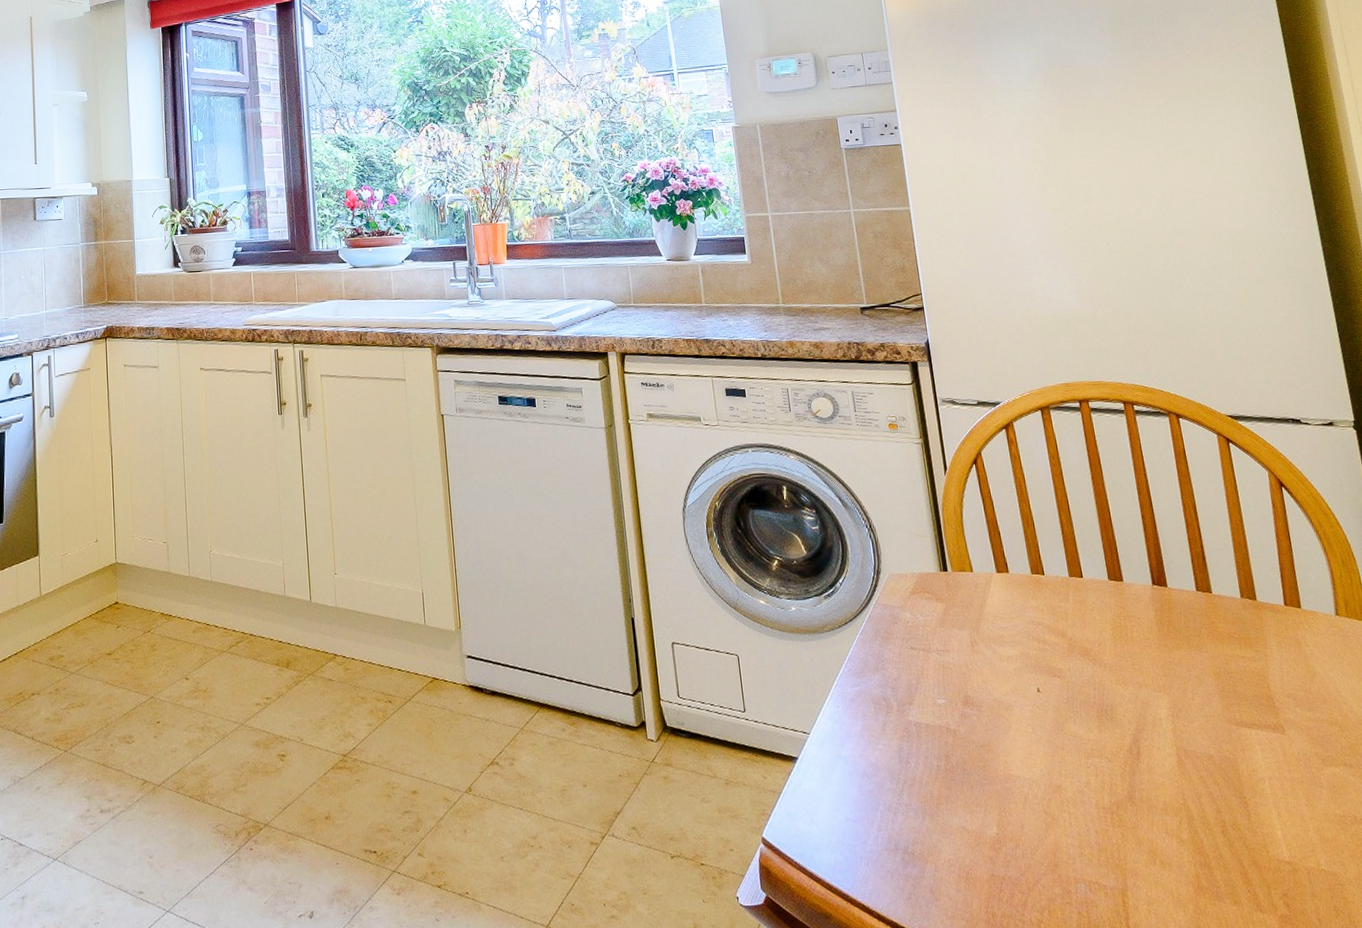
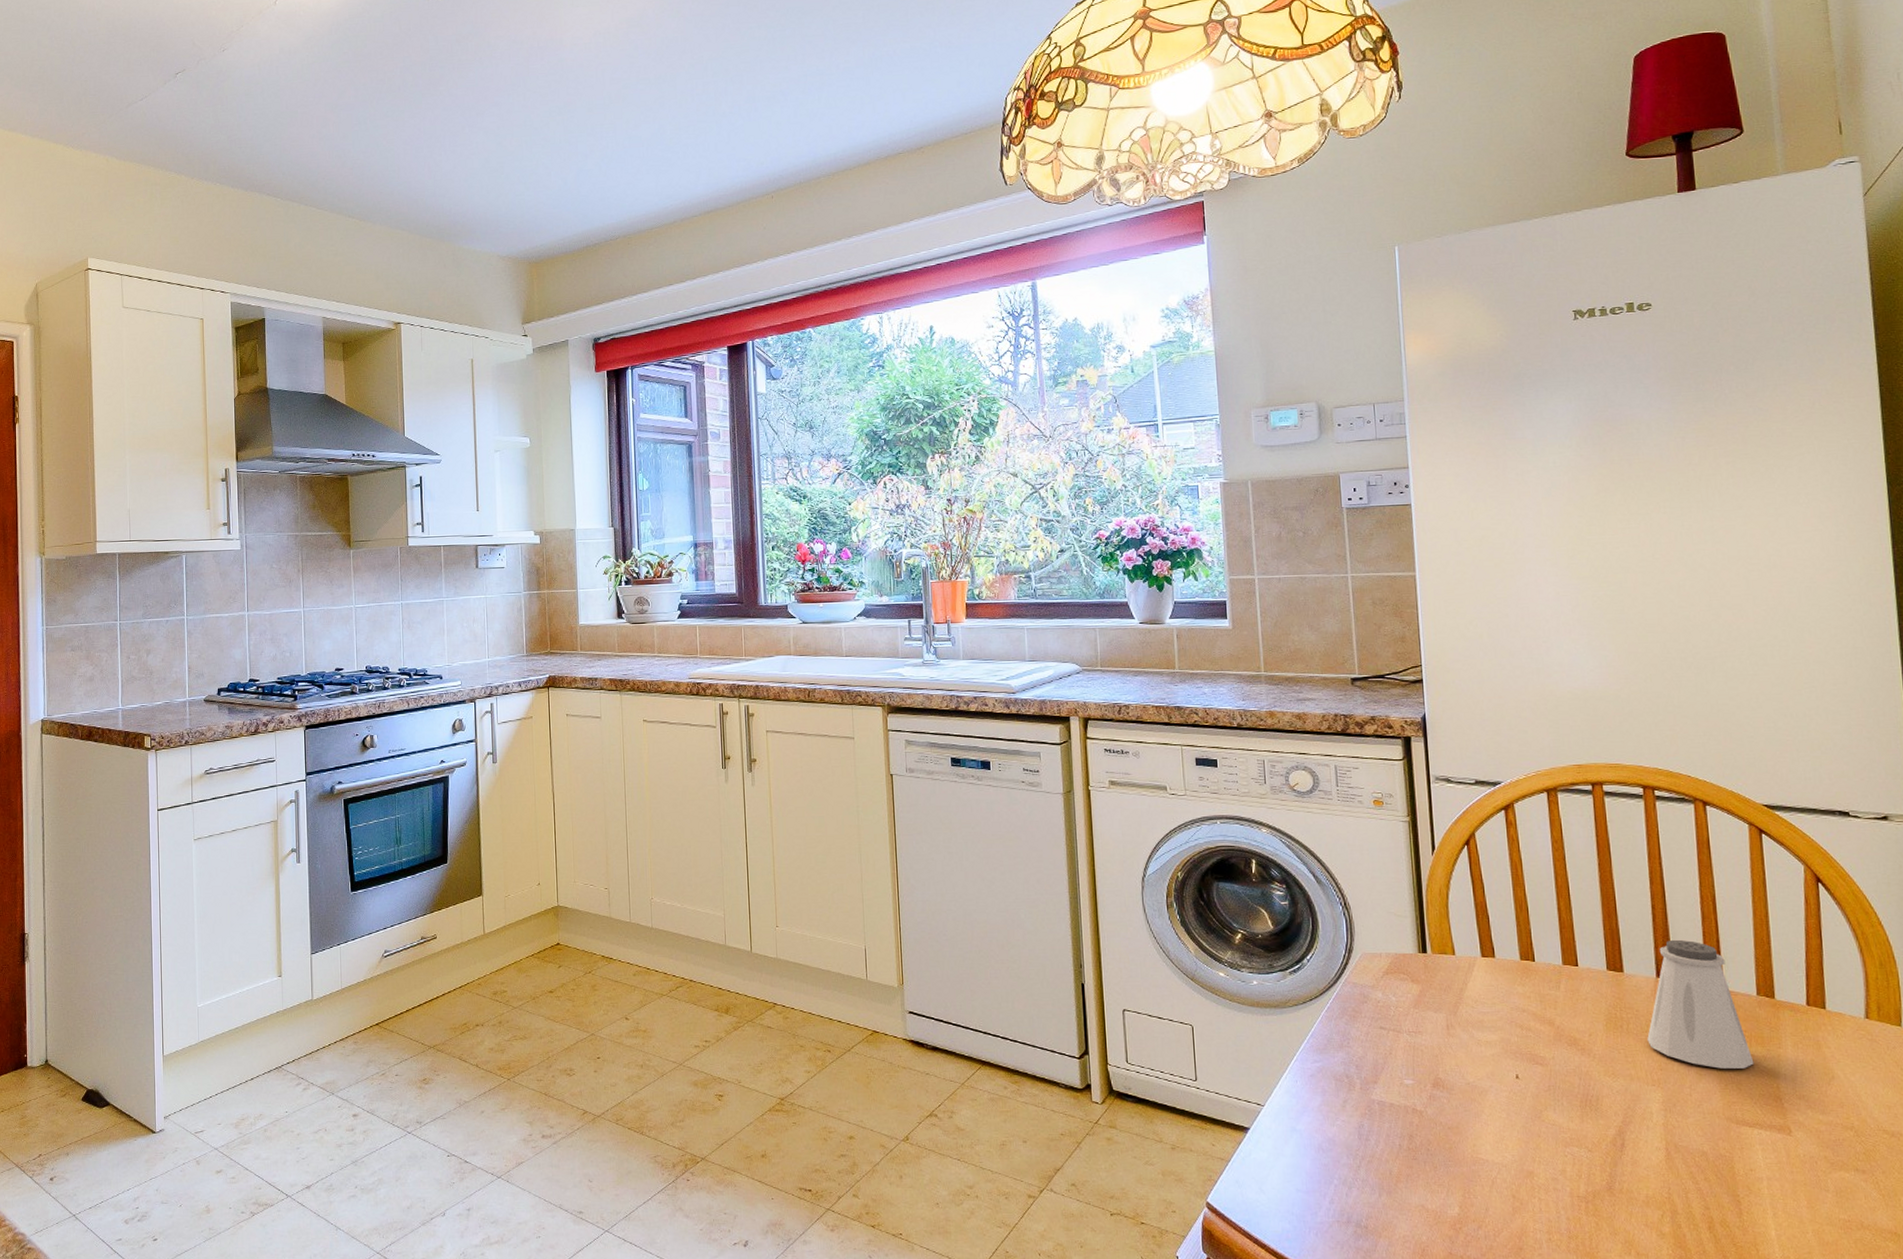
saltshaker: none [1150,547,1246,672] -> present [1647,939,1754,1069]

